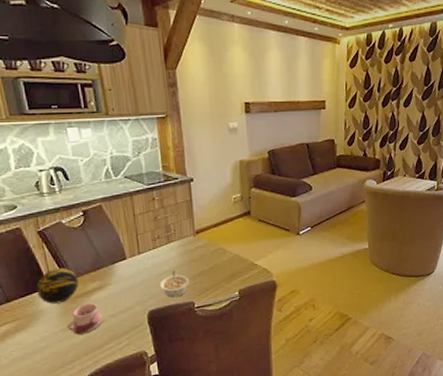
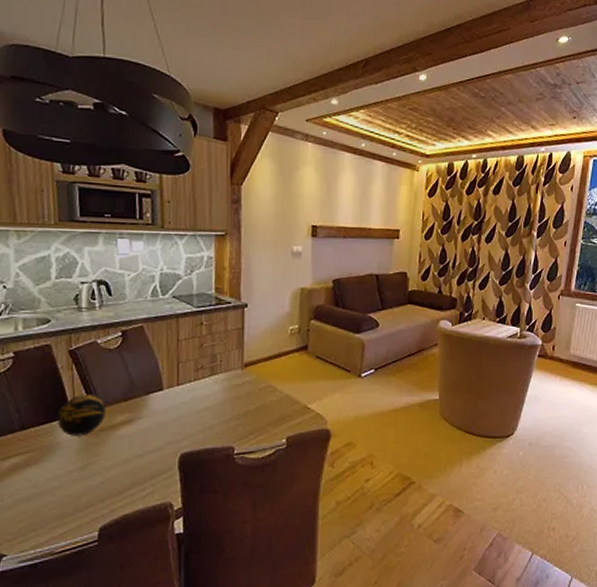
mug: present [67,303,104,335] -> none [85,439,129,476]
legume: present [159,270,189,298] -> none [196,407,231,440]

